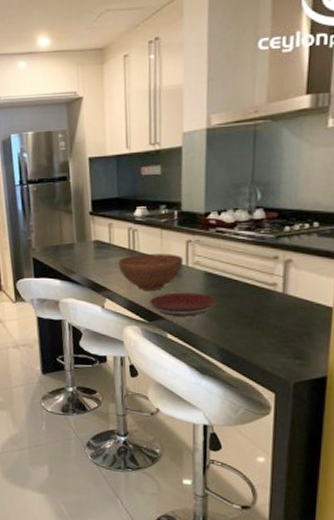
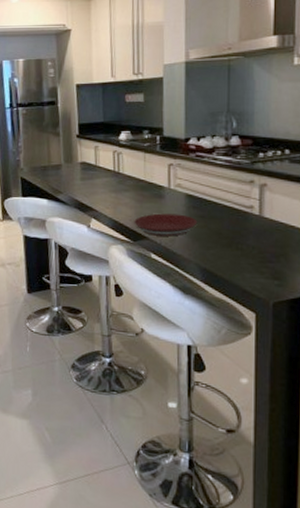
bowl: present [118,253,184,291] -> none [104,175,166,211]

